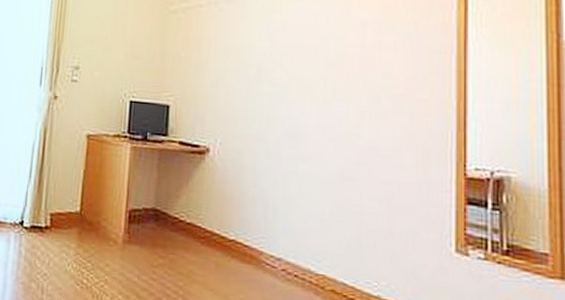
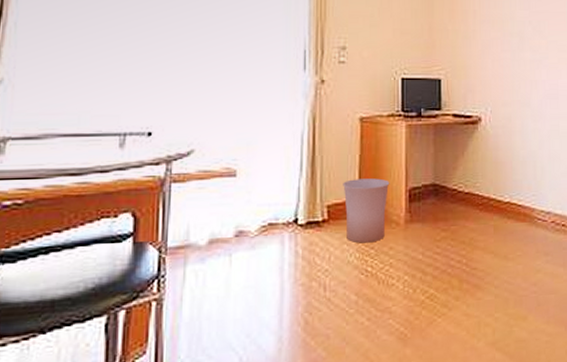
waste bin: none [66,192,111,256] -> present [343,178,390,243]

